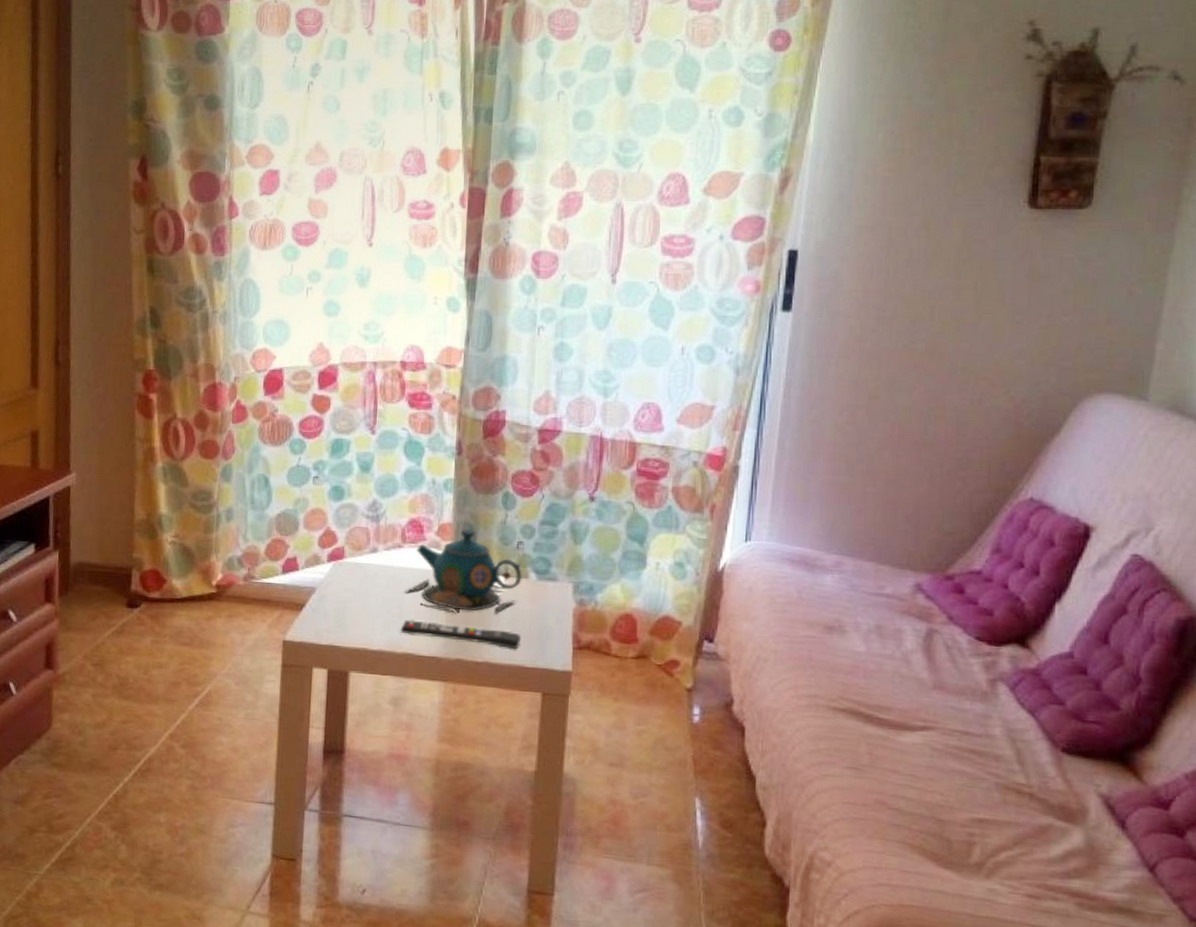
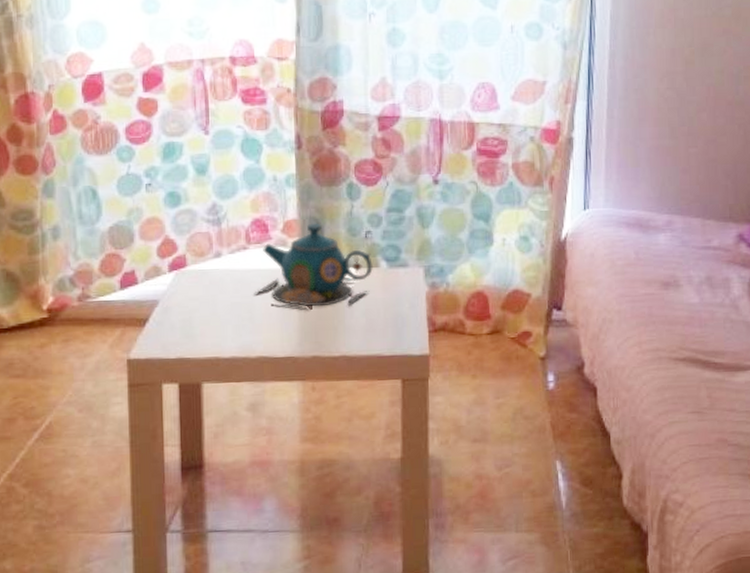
remote control: present [400,619,522,650] -> none [252,321,377,340]

